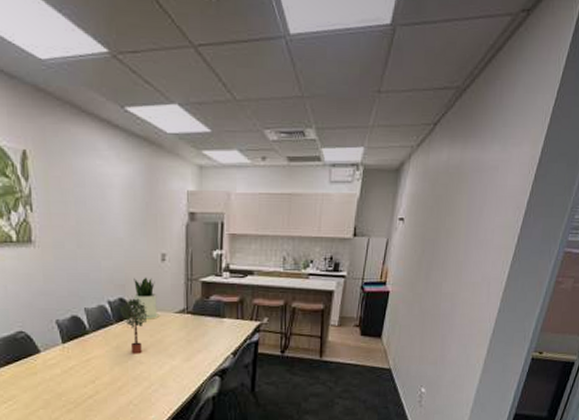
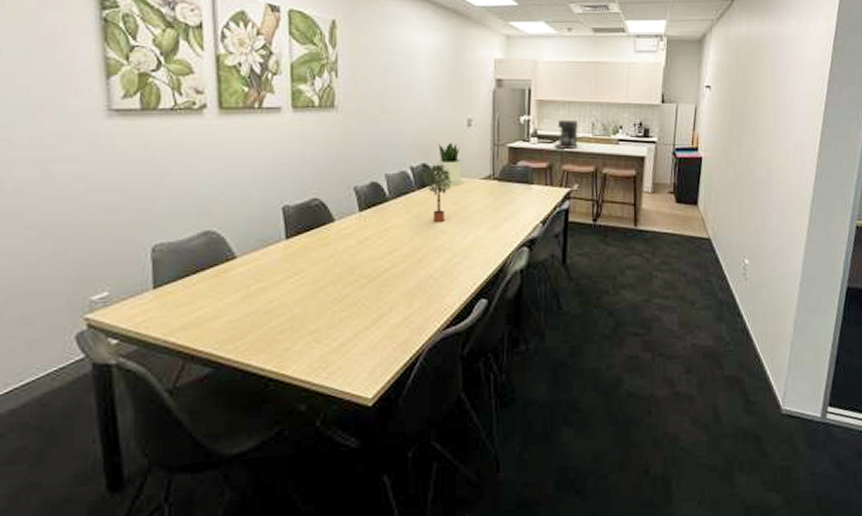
coffee maker: none [246,254,269,283] -> present [555,119,578,149]

